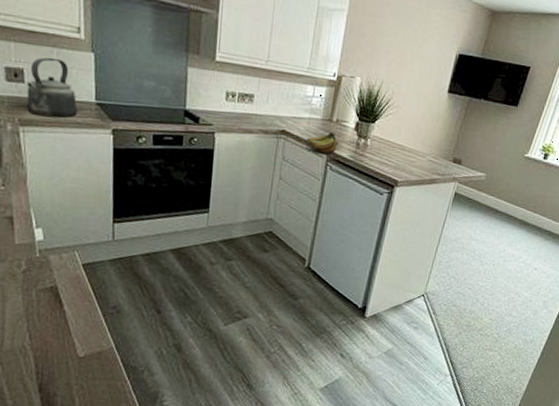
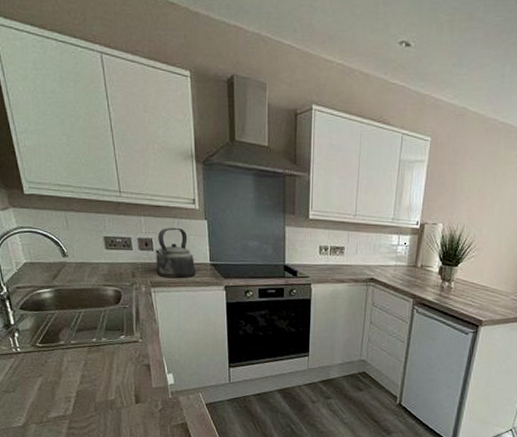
fruit: present [306,132,339,155] -> none [393,277,424,299]

